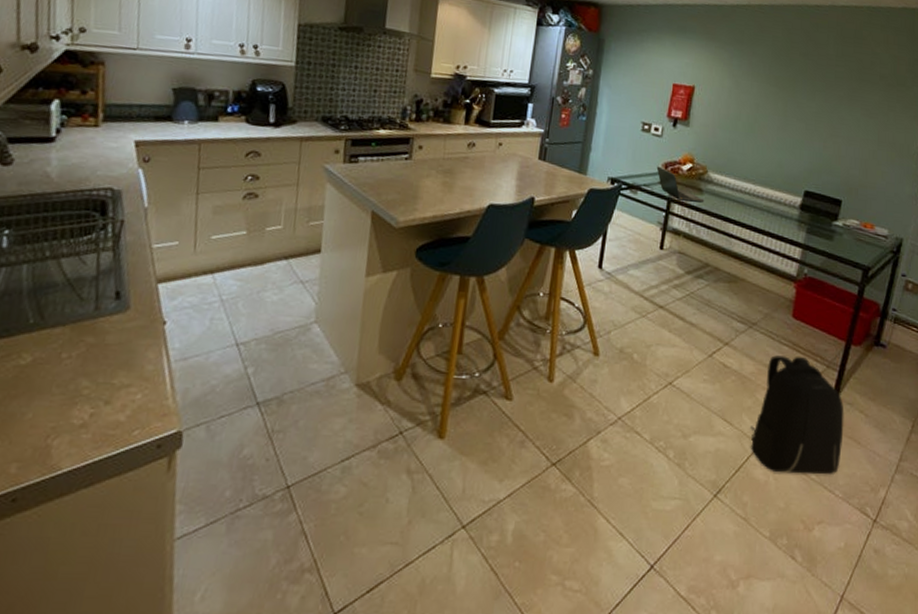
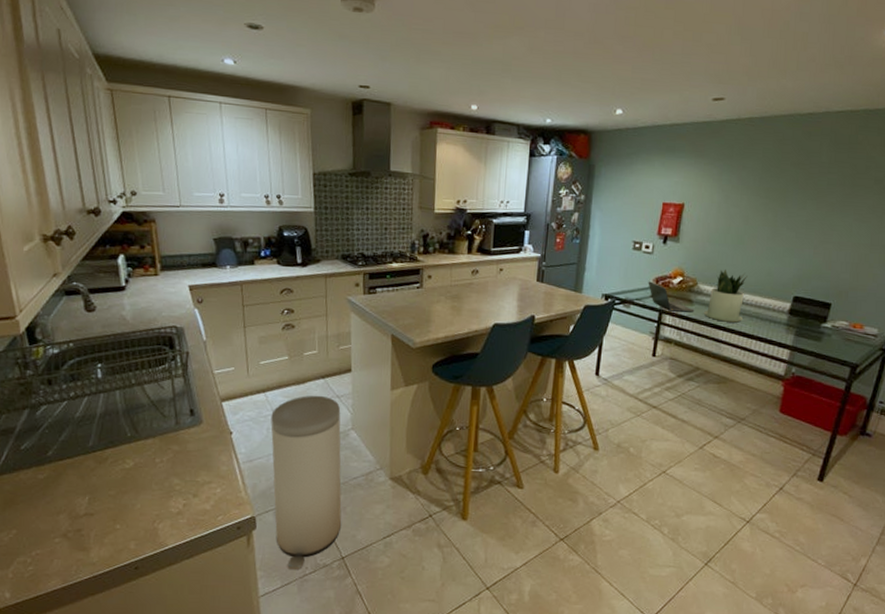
pedal bin: none [205,279,304,502] -> present [271,395,342,569]
planter: none [713,157,758,216] -> present [703,269,748,323]
backpack: present [751,355,844,475] -> none [739,446,829,547]

